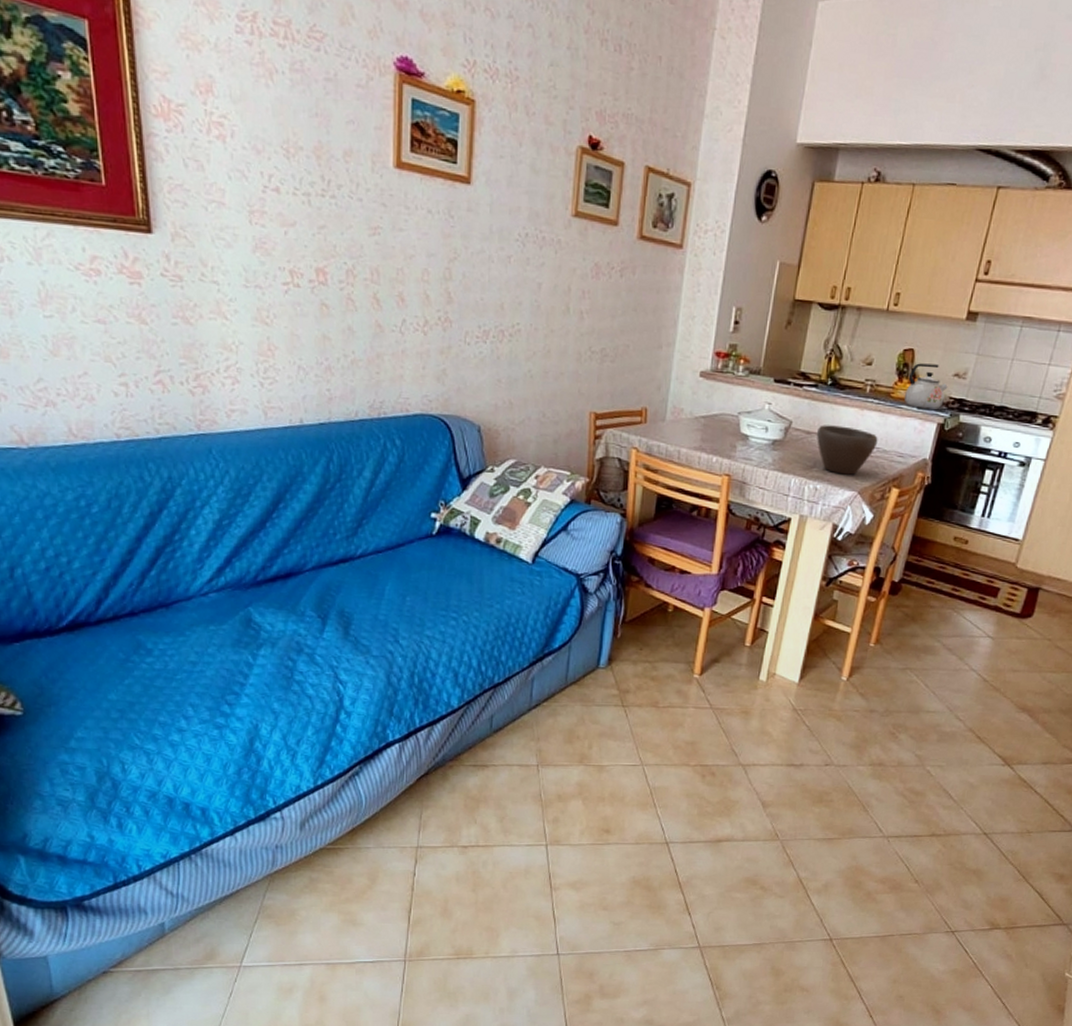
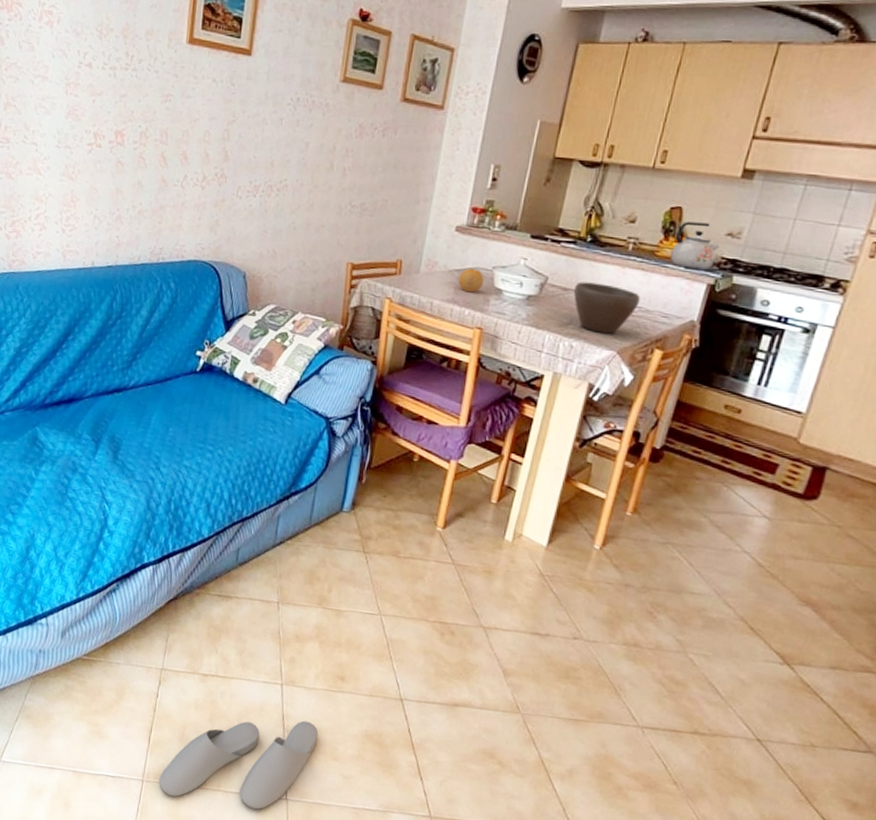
slippers: none [423,877,587,971] -> present [159,720,319,810]
fruit: none [704,414,730,439] -> present [458,268,484,293]

